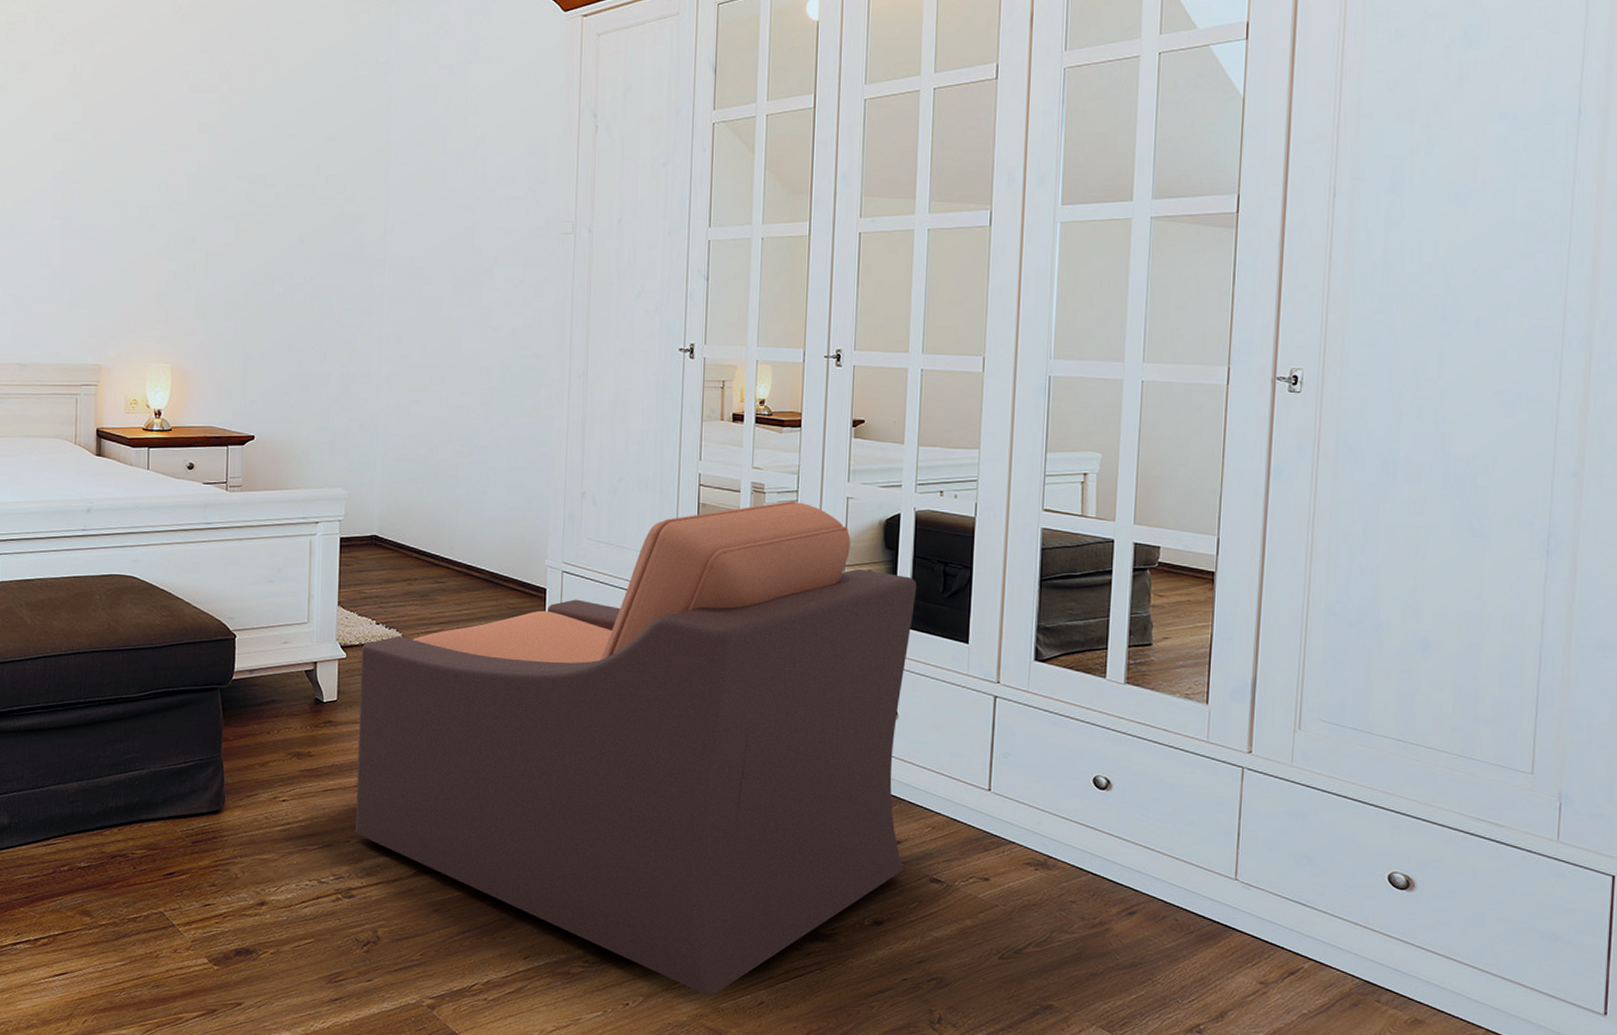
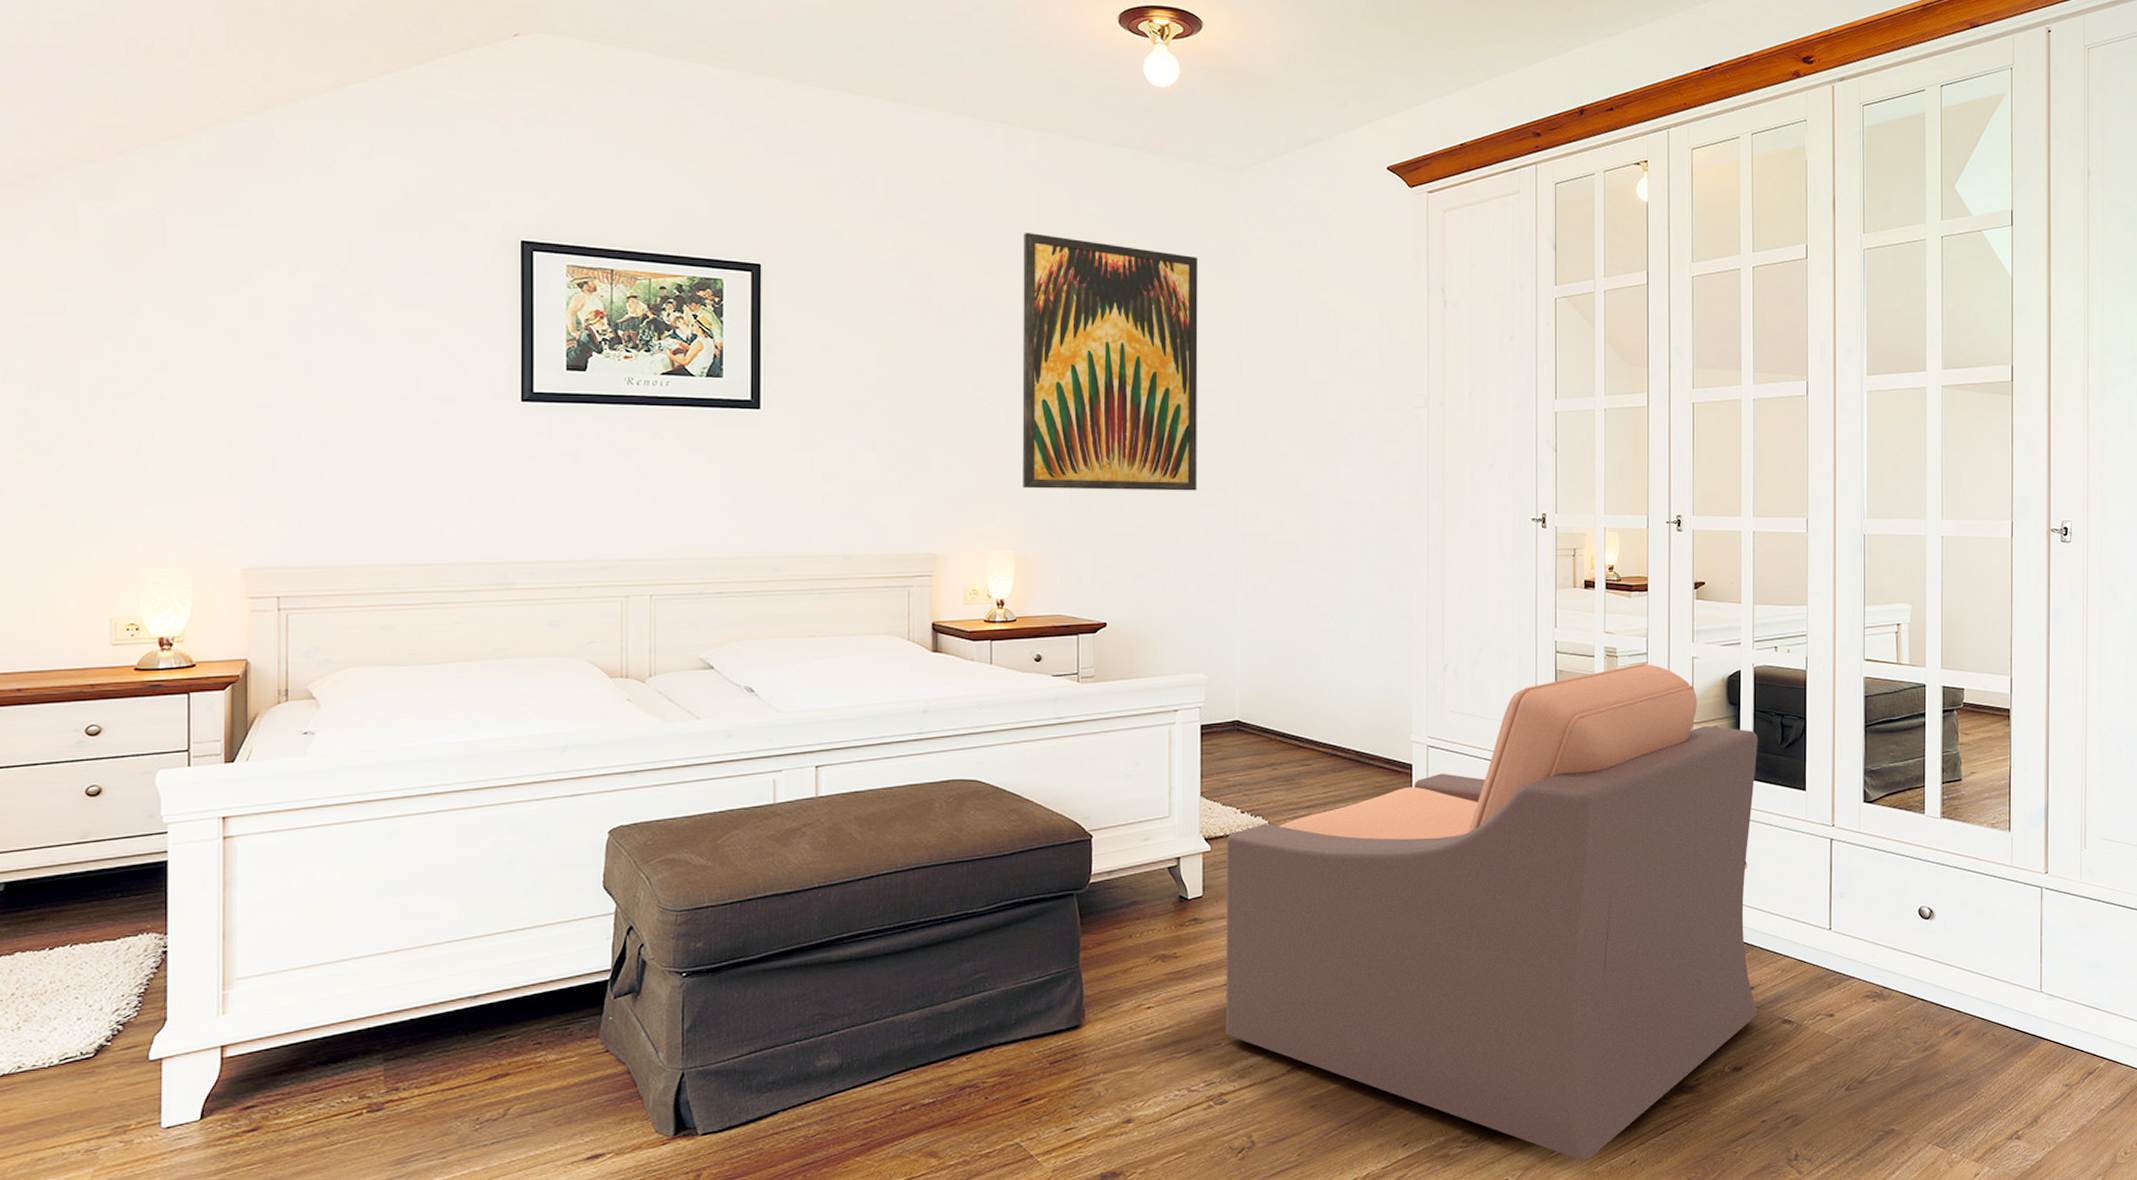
wall art: none [180,63,350,312] -> present [1022,233,1198,491]

